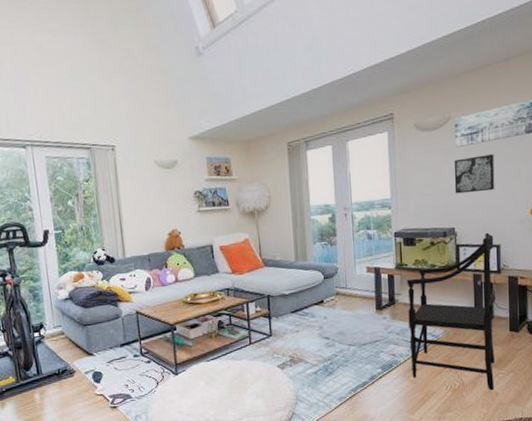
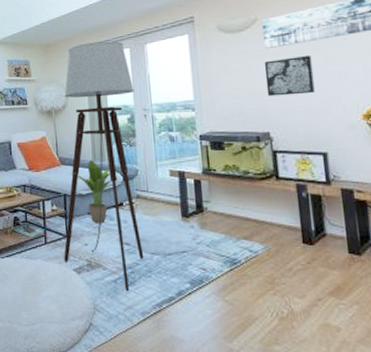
floor lamp: none [267,137,342,381] -> present [64,41,144,292]
potted plant: none [274,260,321,322] -> present [71,160,119,224]
armchair: present [407,232,496,391] -> none [216,138,334,325]

